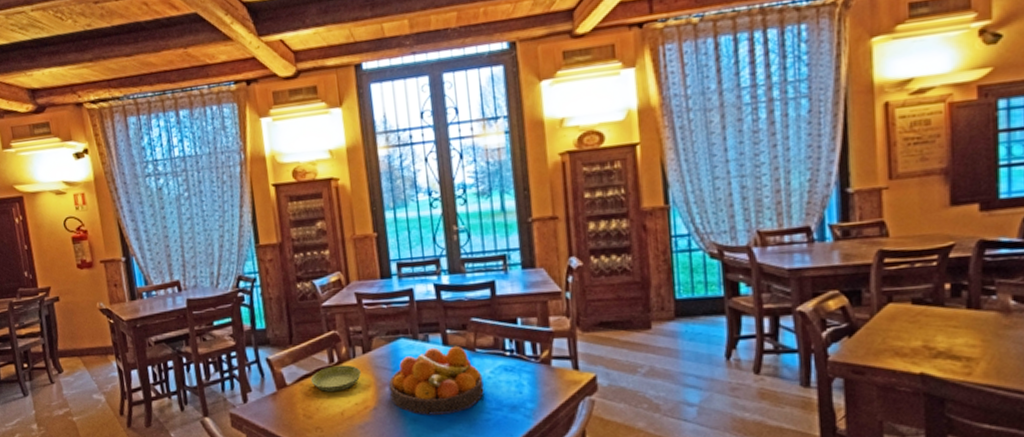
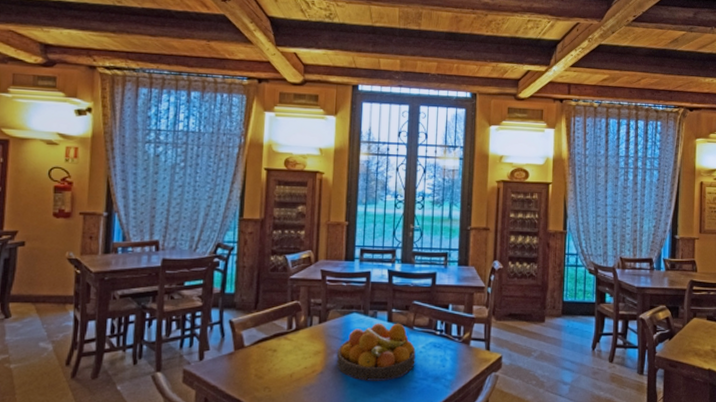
saucer: present [310,364,361,392] -> none [267,332,314,356]

